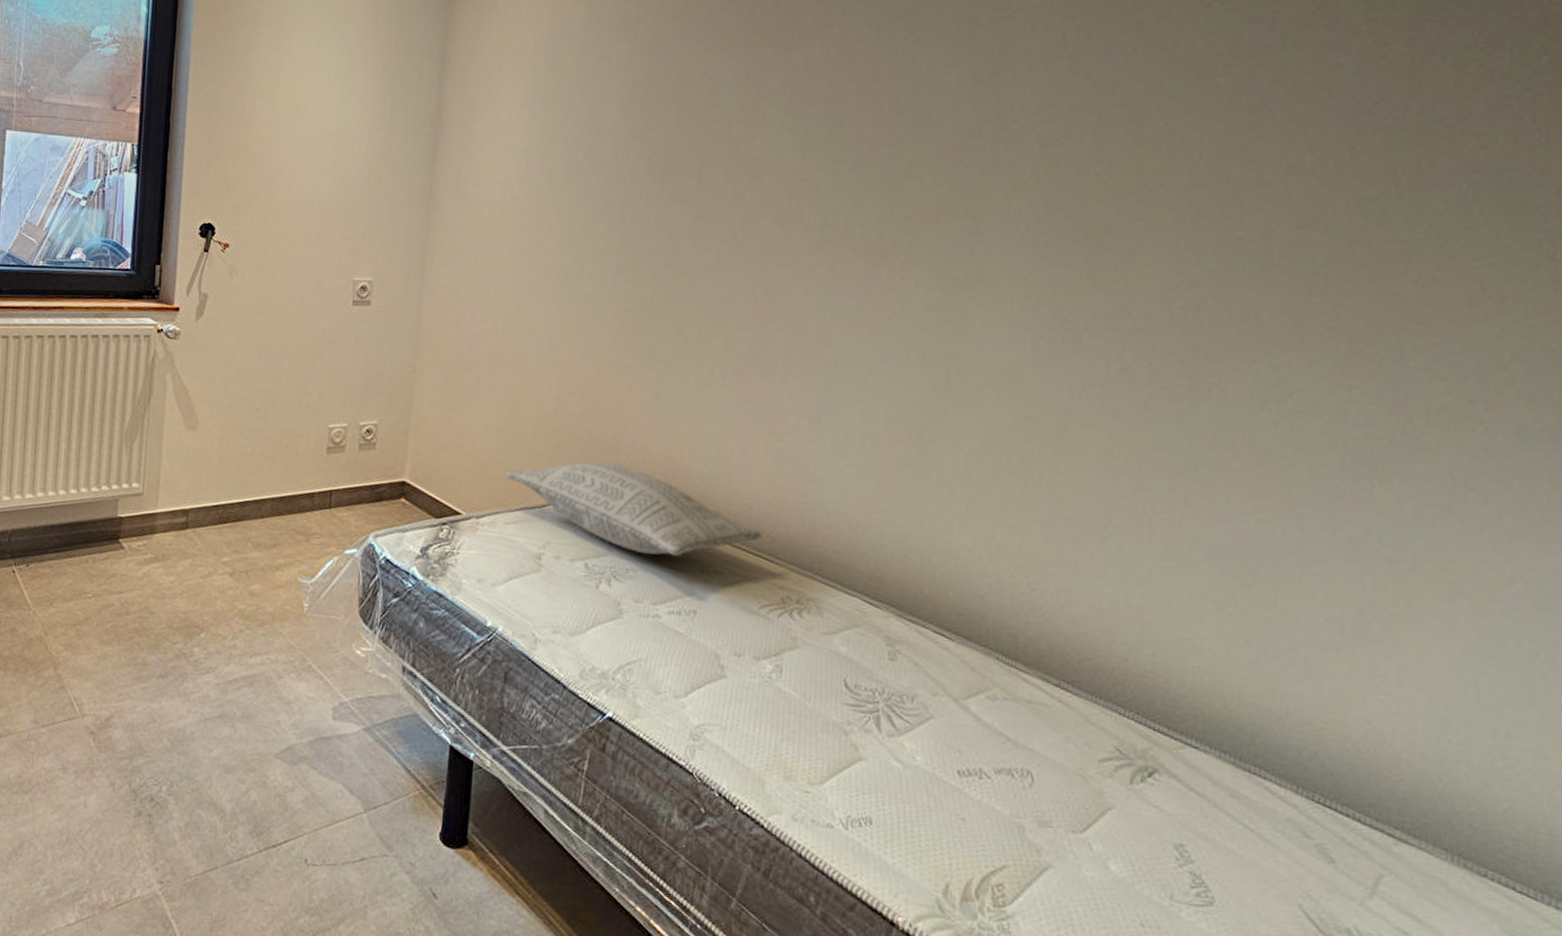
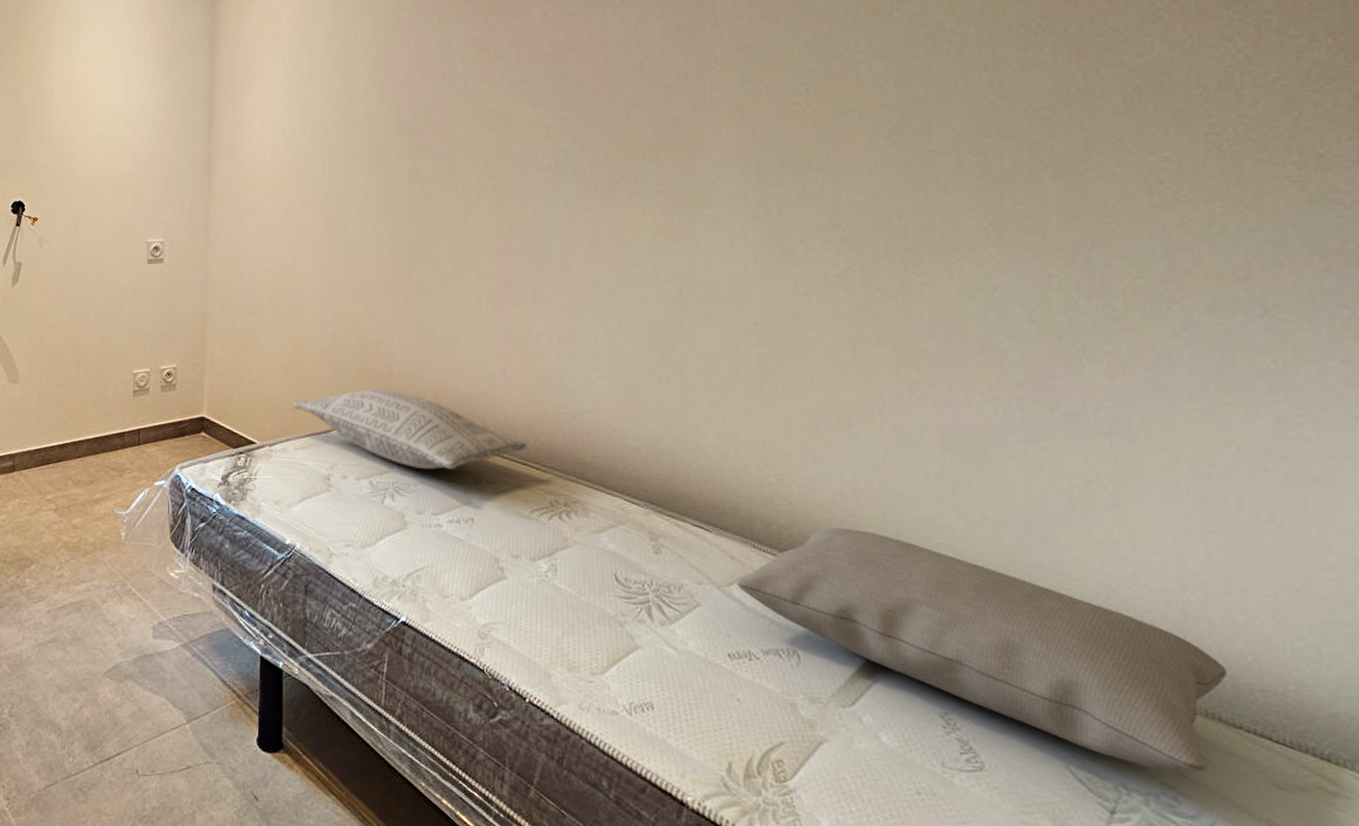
cushion: none [975,643,1480,920] -> present [737,528,1227,773]

